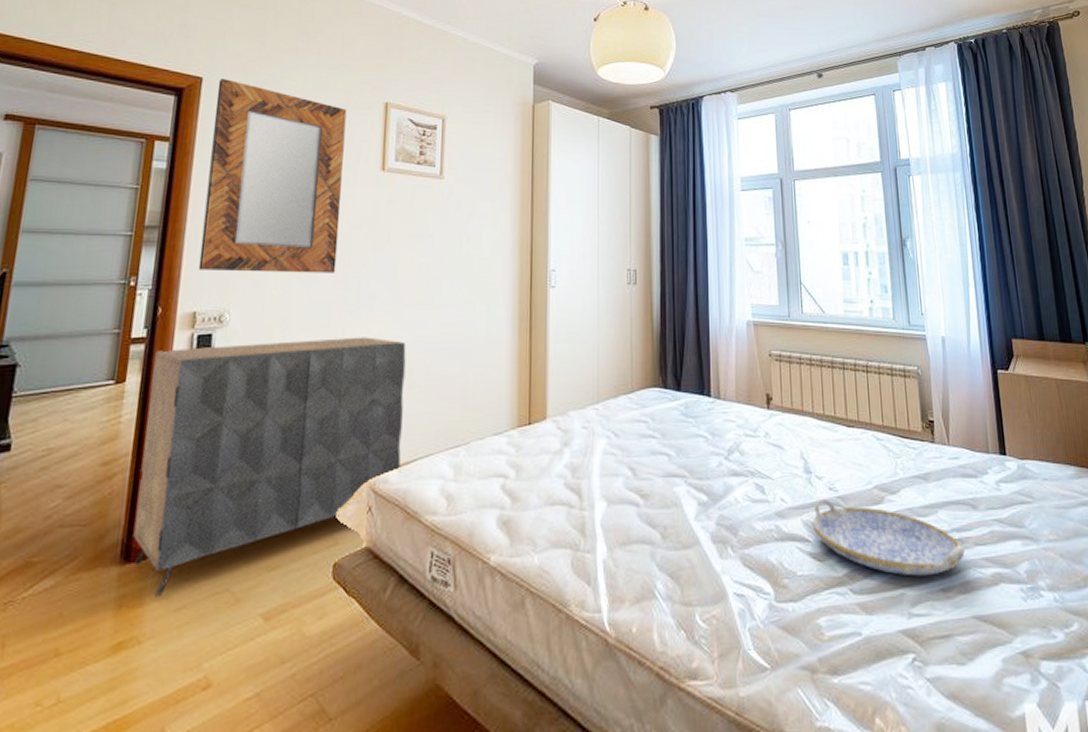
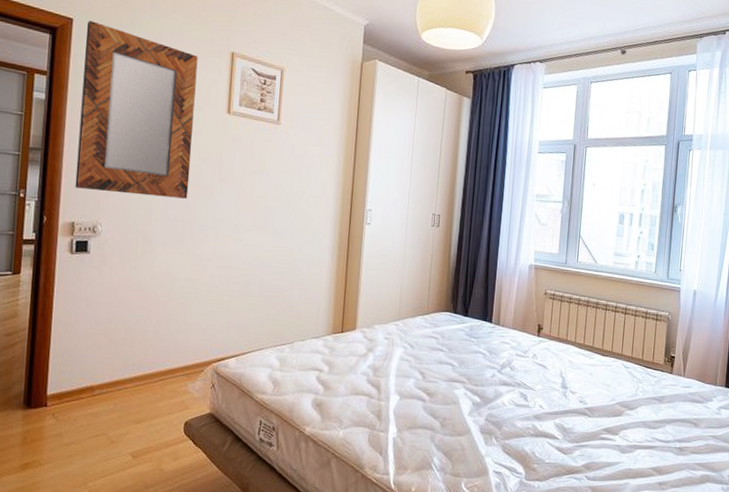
dresser: present [133,337,406,598] -> none [32,250,245,435]
serving tray: present [812,498,966,576] -> none [562,408,683,472]

